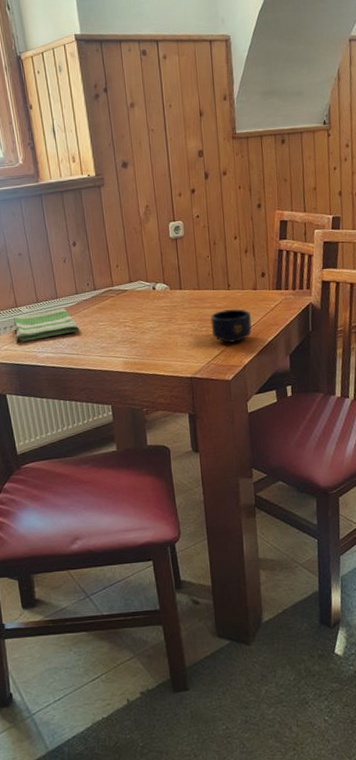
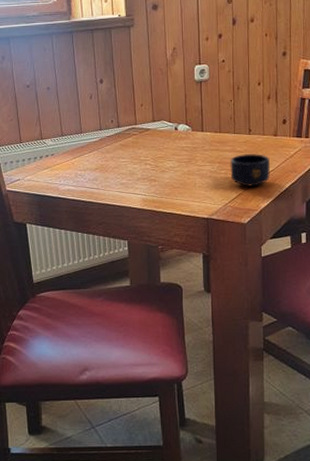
dish towel: present [13,308,79,342] -> none [38,143,101,173]

